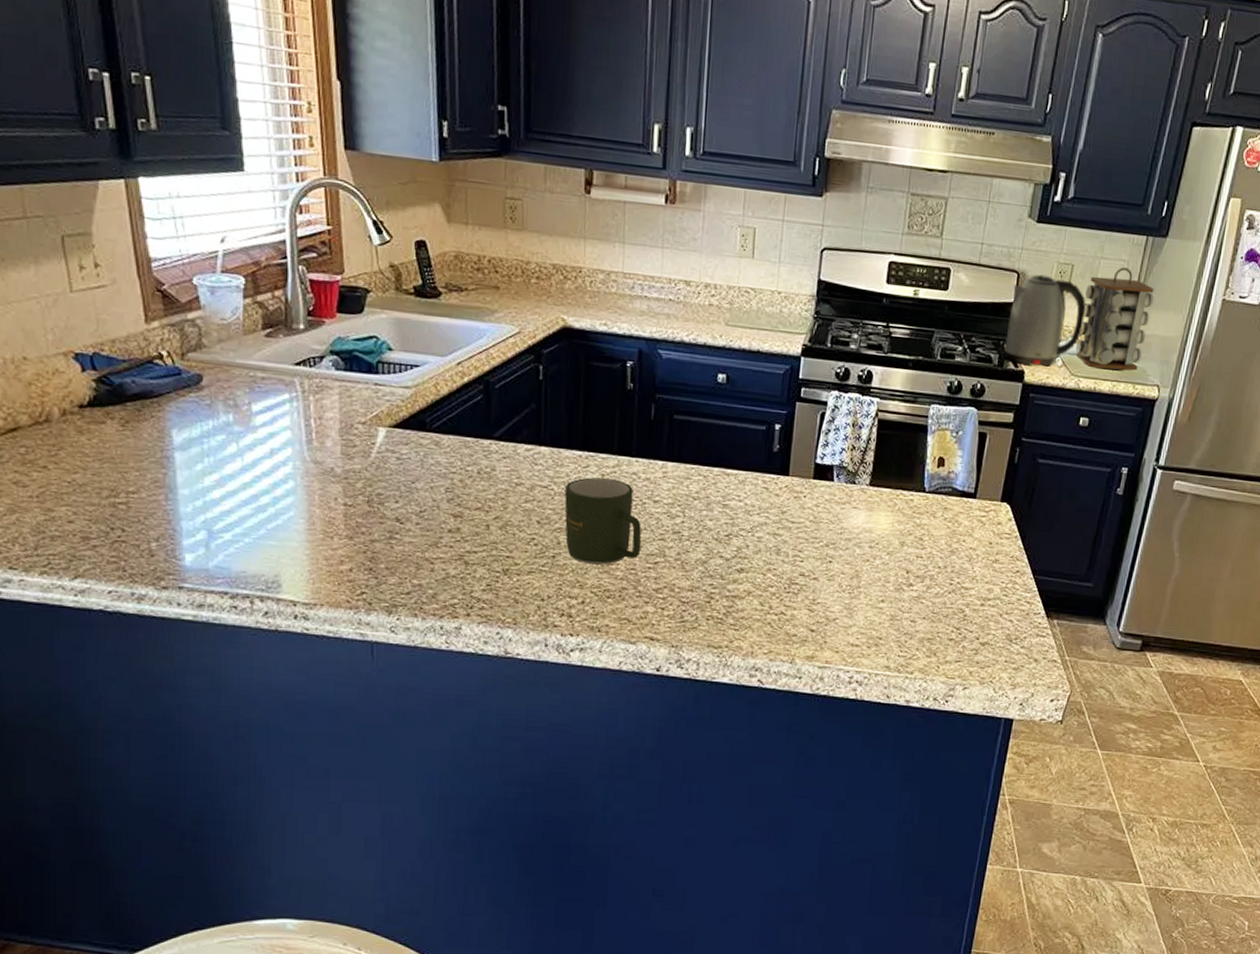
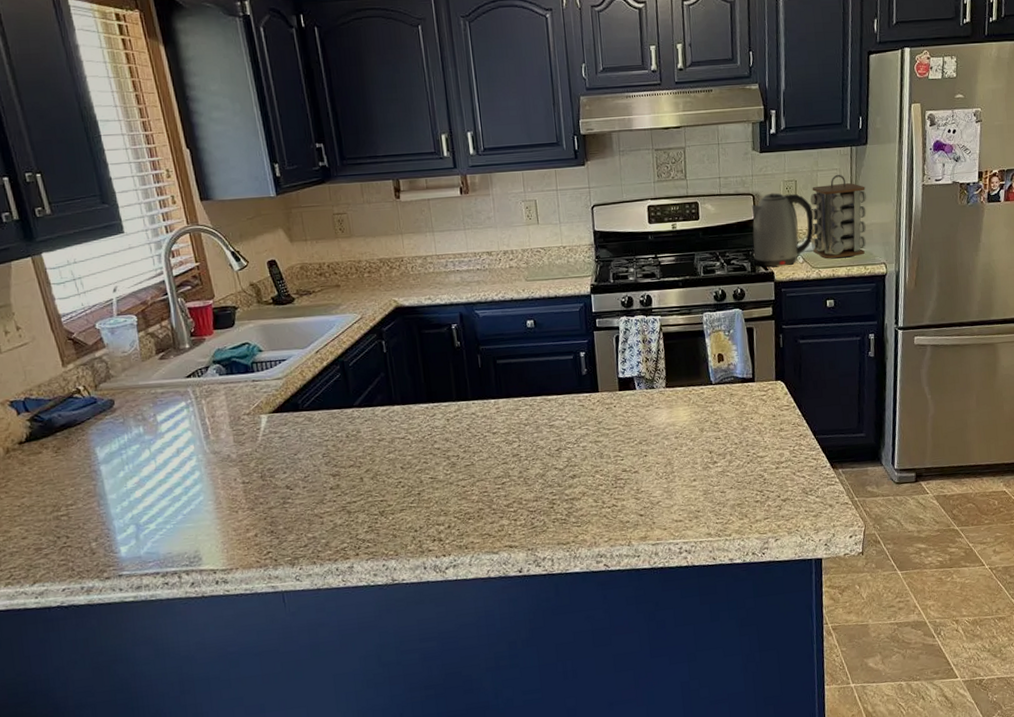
mug: present [564,477,642,565] -> none [419,421,490,495]

